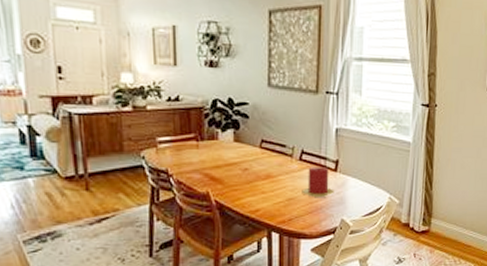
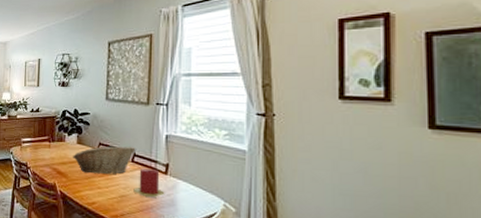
fruit basket: none [229,142,304,177] -> present [73,146,136,175]

